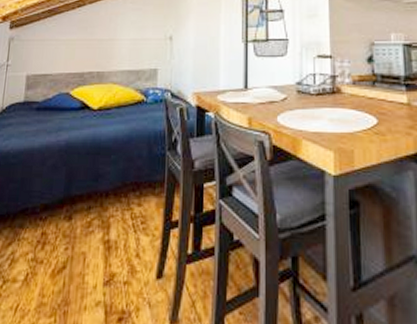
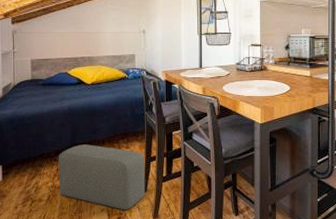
pouf: none [41,197,163,307] -> present [58,144,145,210]

